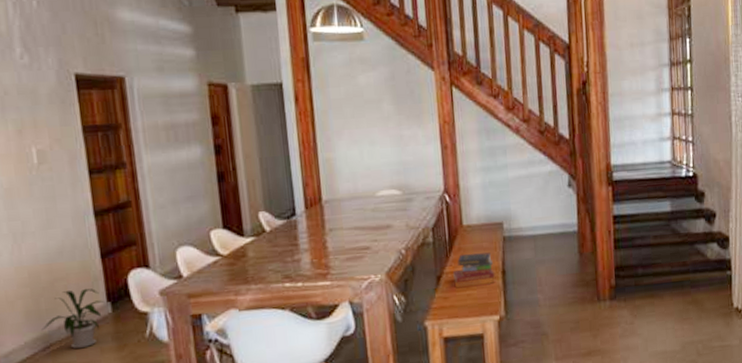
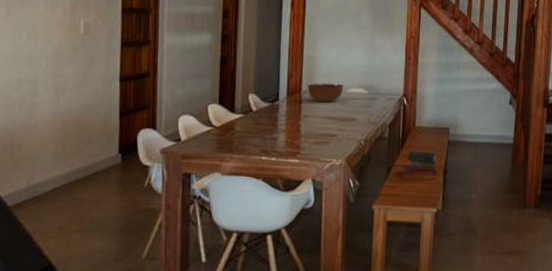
house plant: present [41,288,108,350] -> none [64,139,119,189]
bowl: none [327,187,373,212] -> present [307,83,344,103]

